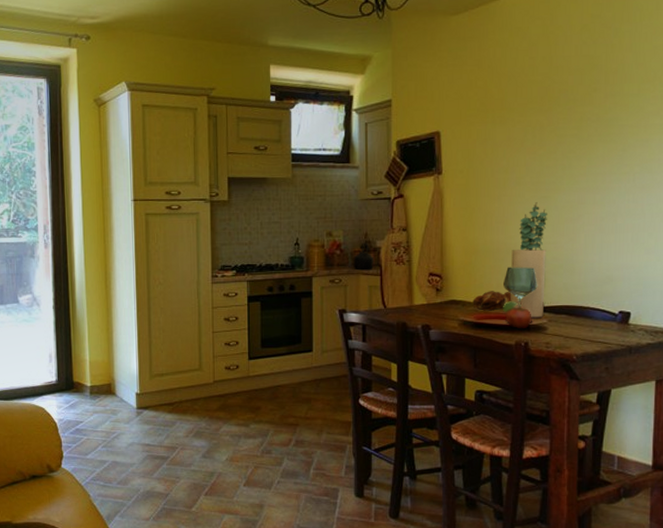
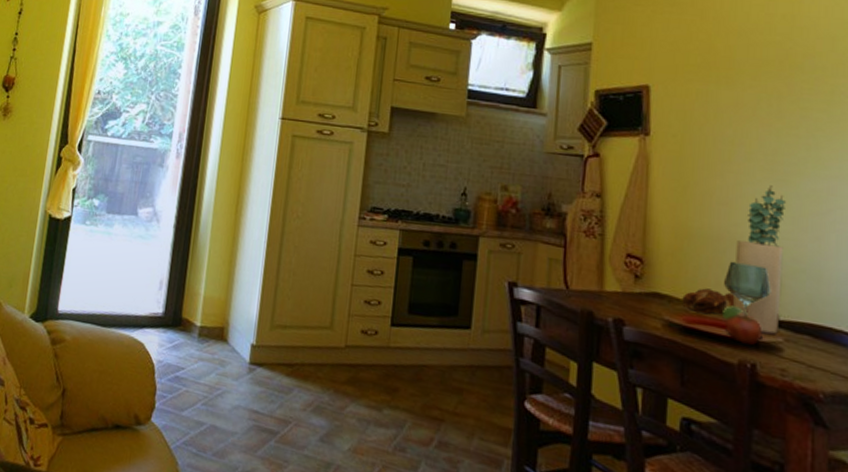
kettle: present [352,242,374,272] -> none [529,204,557,241]

